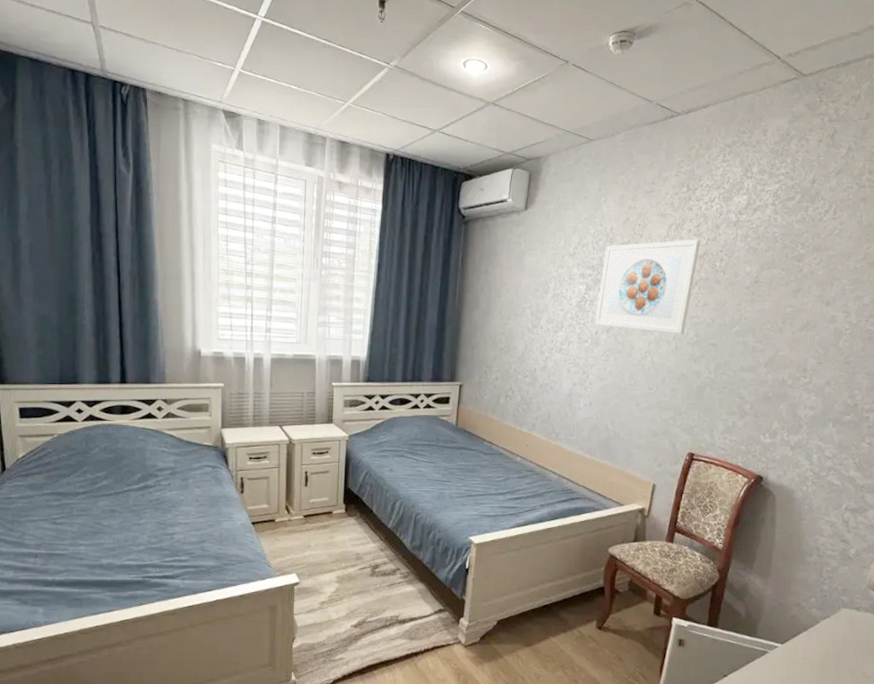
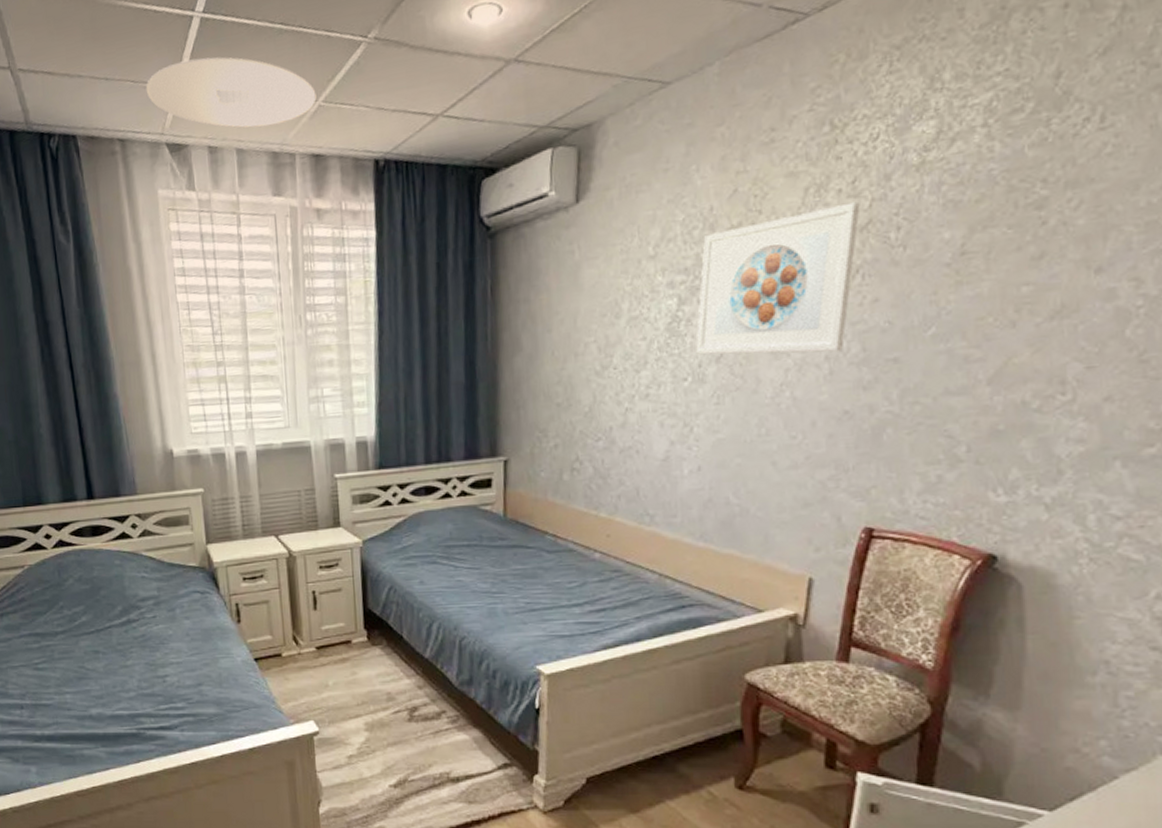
ceiling light: none [210,50,347,114] -> present [146,57,317,129]

